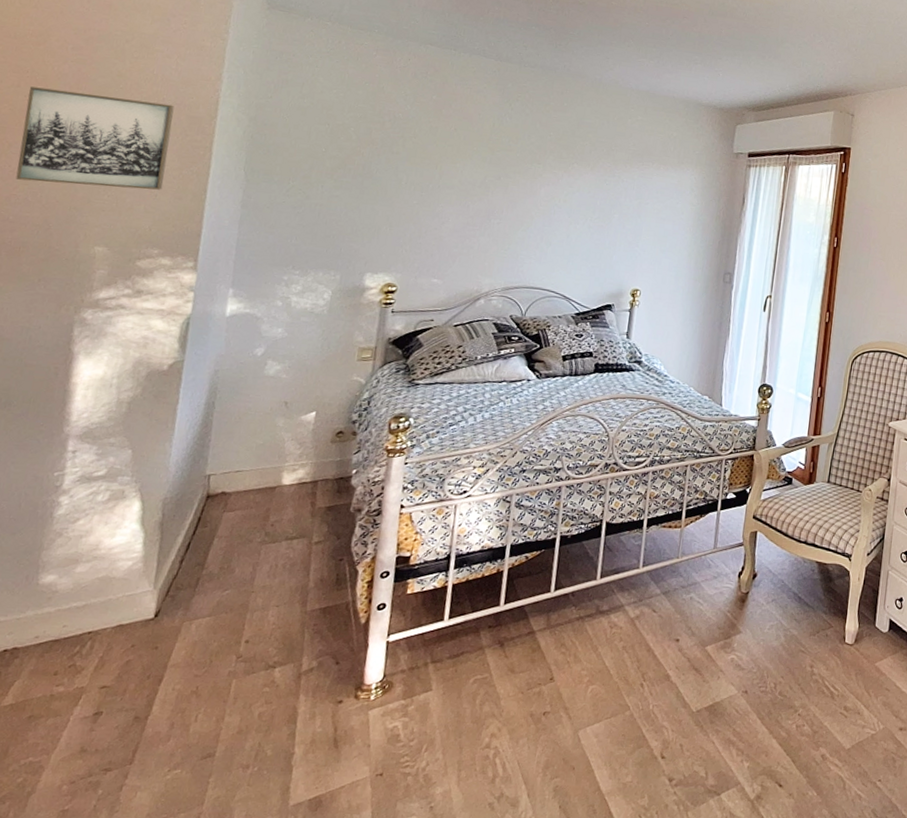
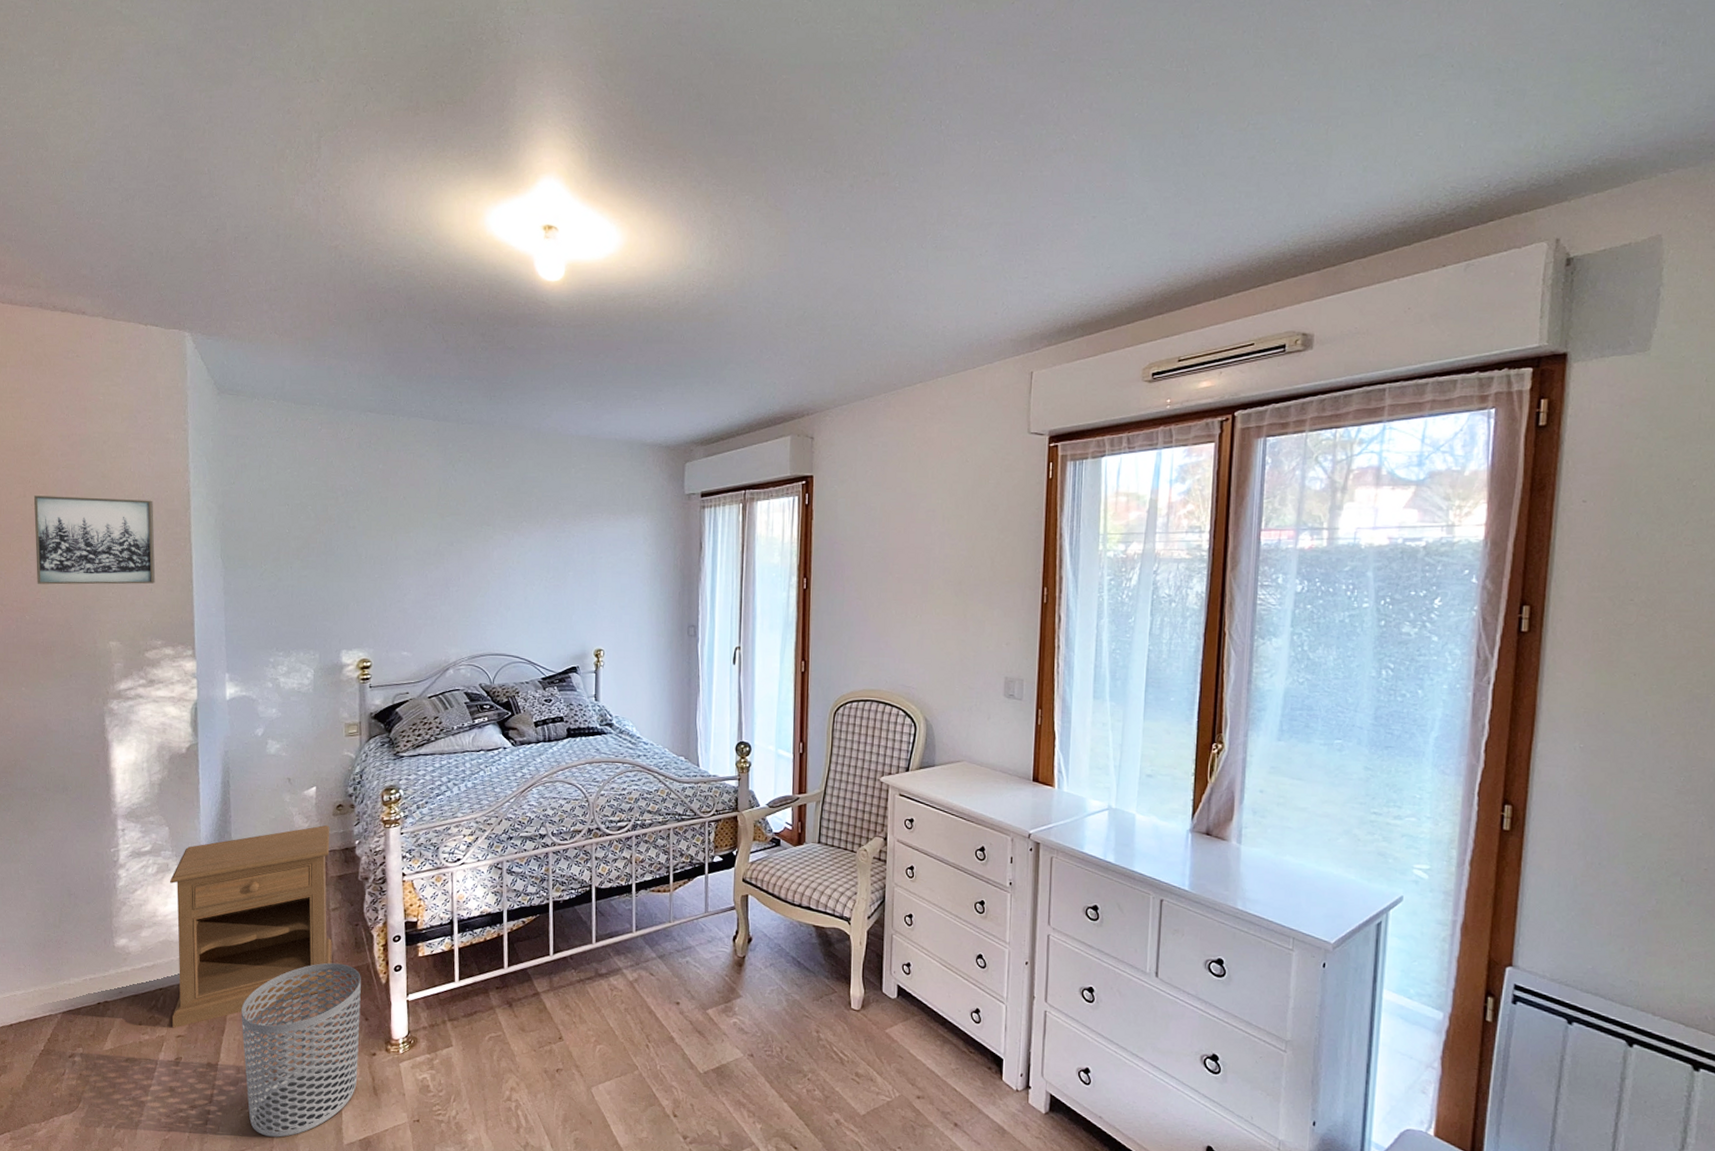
nightstand: none [97,453,326,678] -> present [169,825,332,1028]
waste bin: none [177,601,338,801] -> present [241,962,361,1137]

